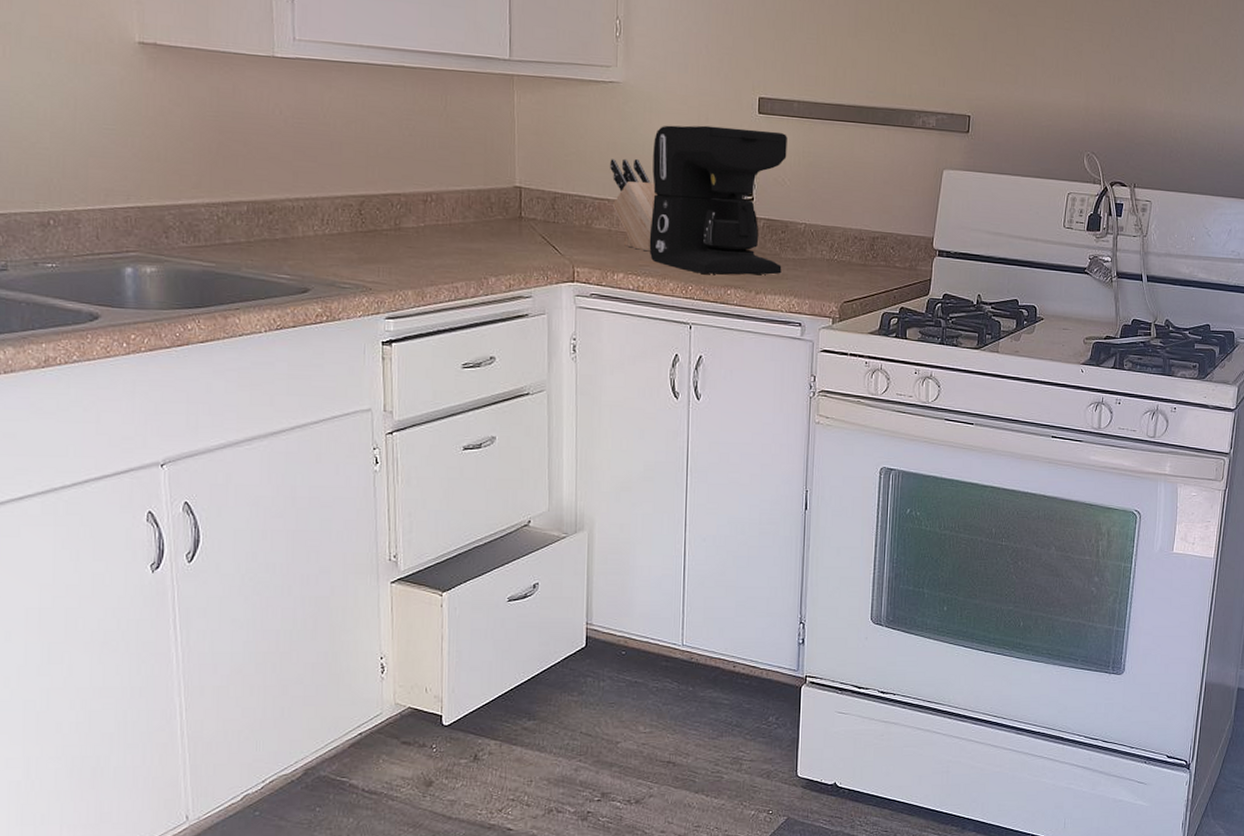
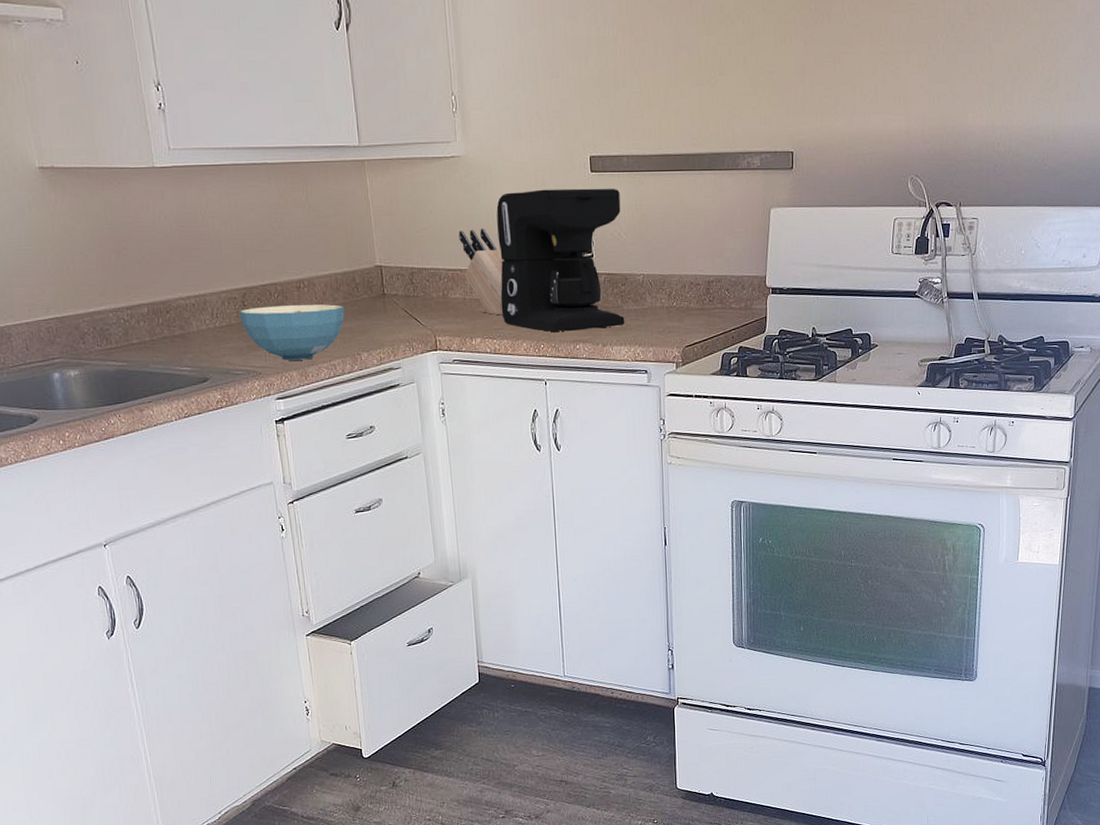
cereal bowl: none [354,217,475,279] -> present [239,304,345,361]

